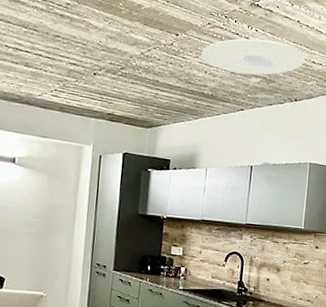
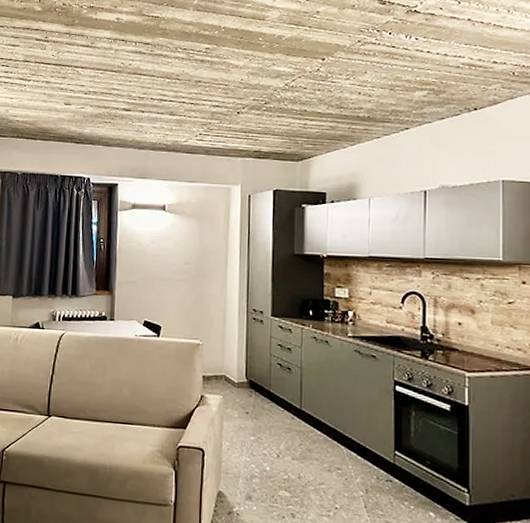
ceiling light: present [201,38,306,75] -> none [352,47,483,89]

